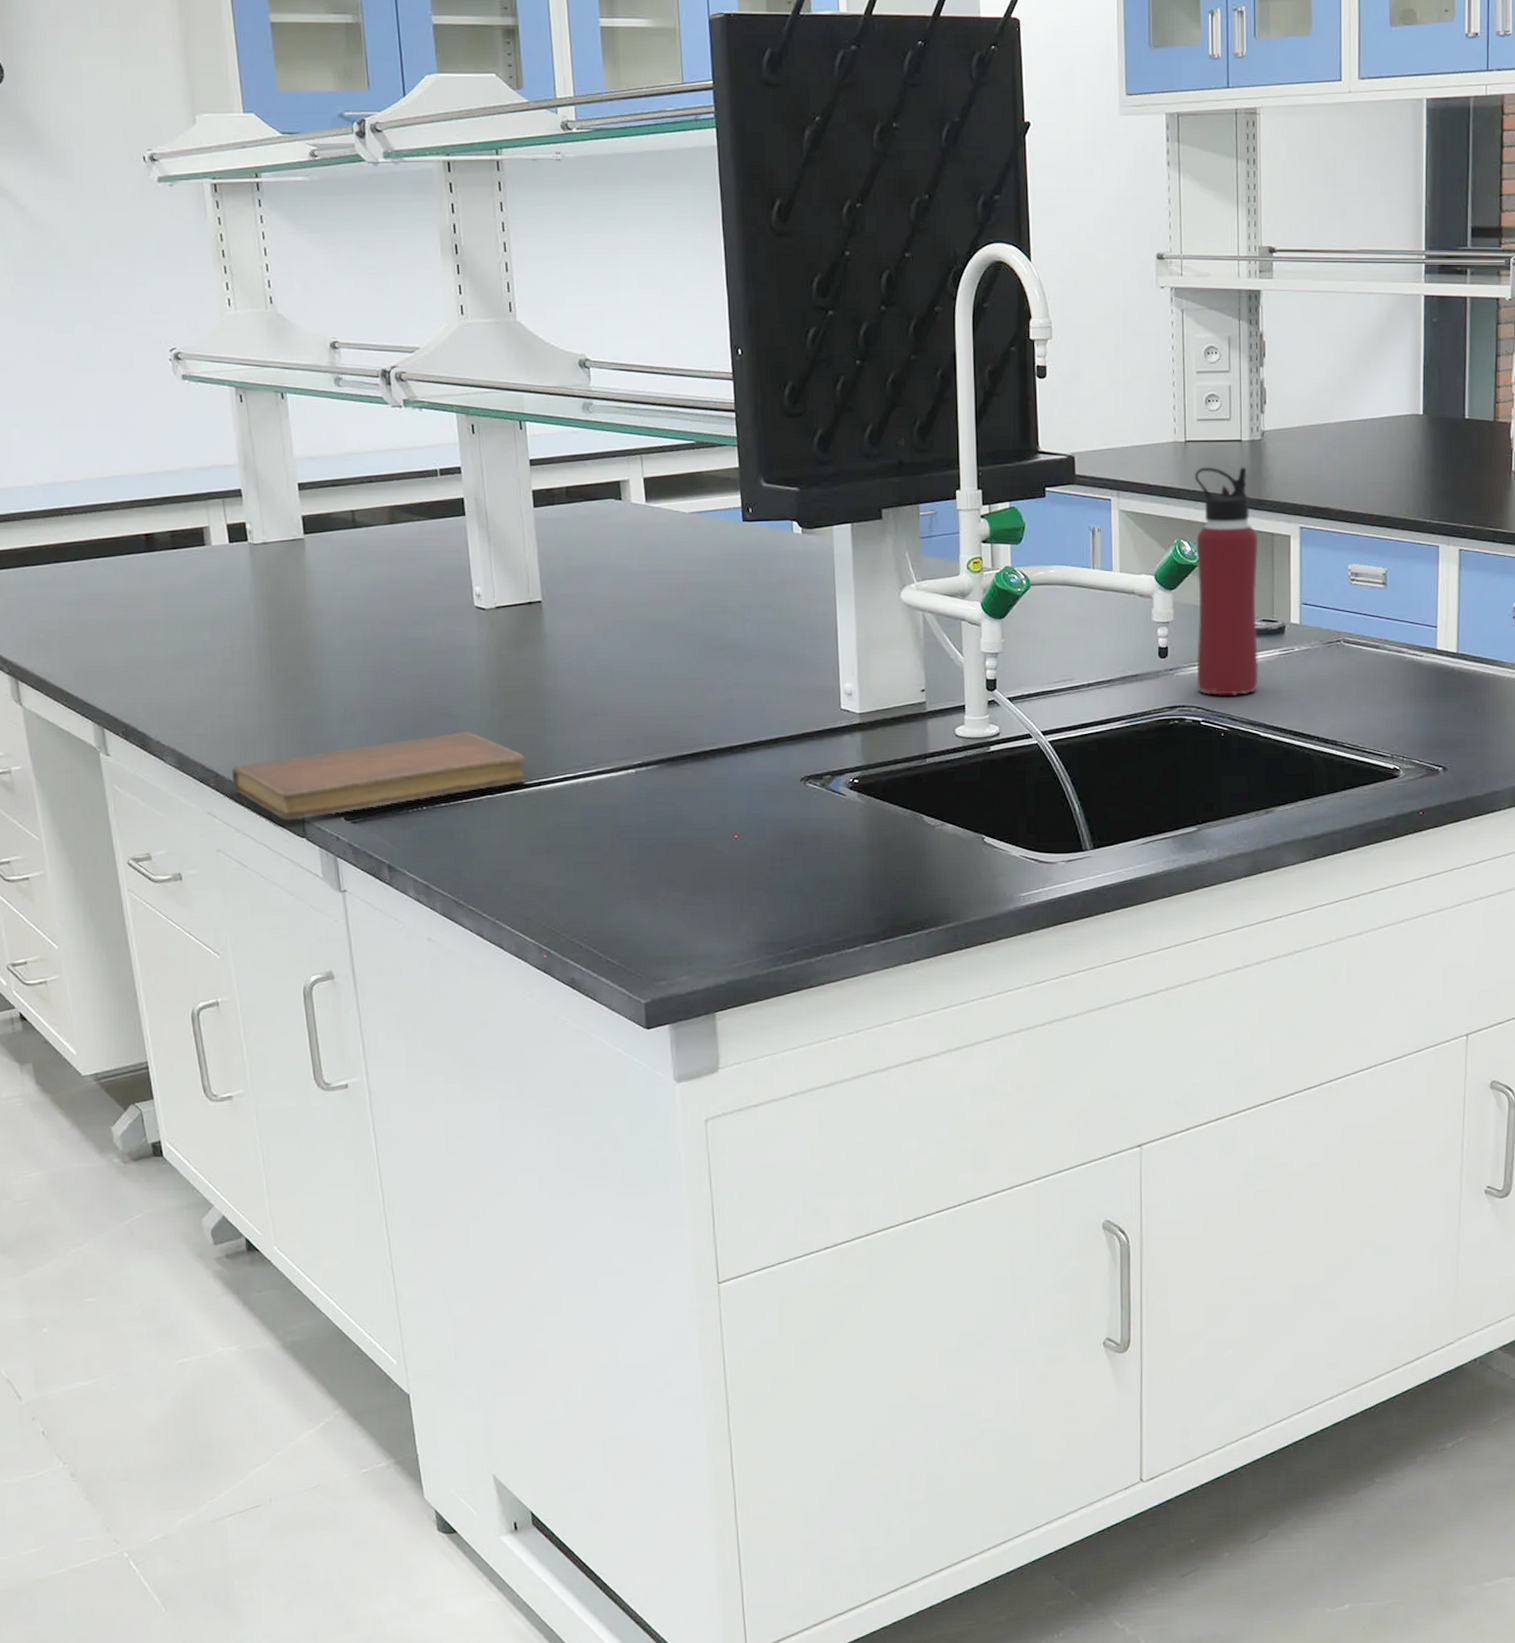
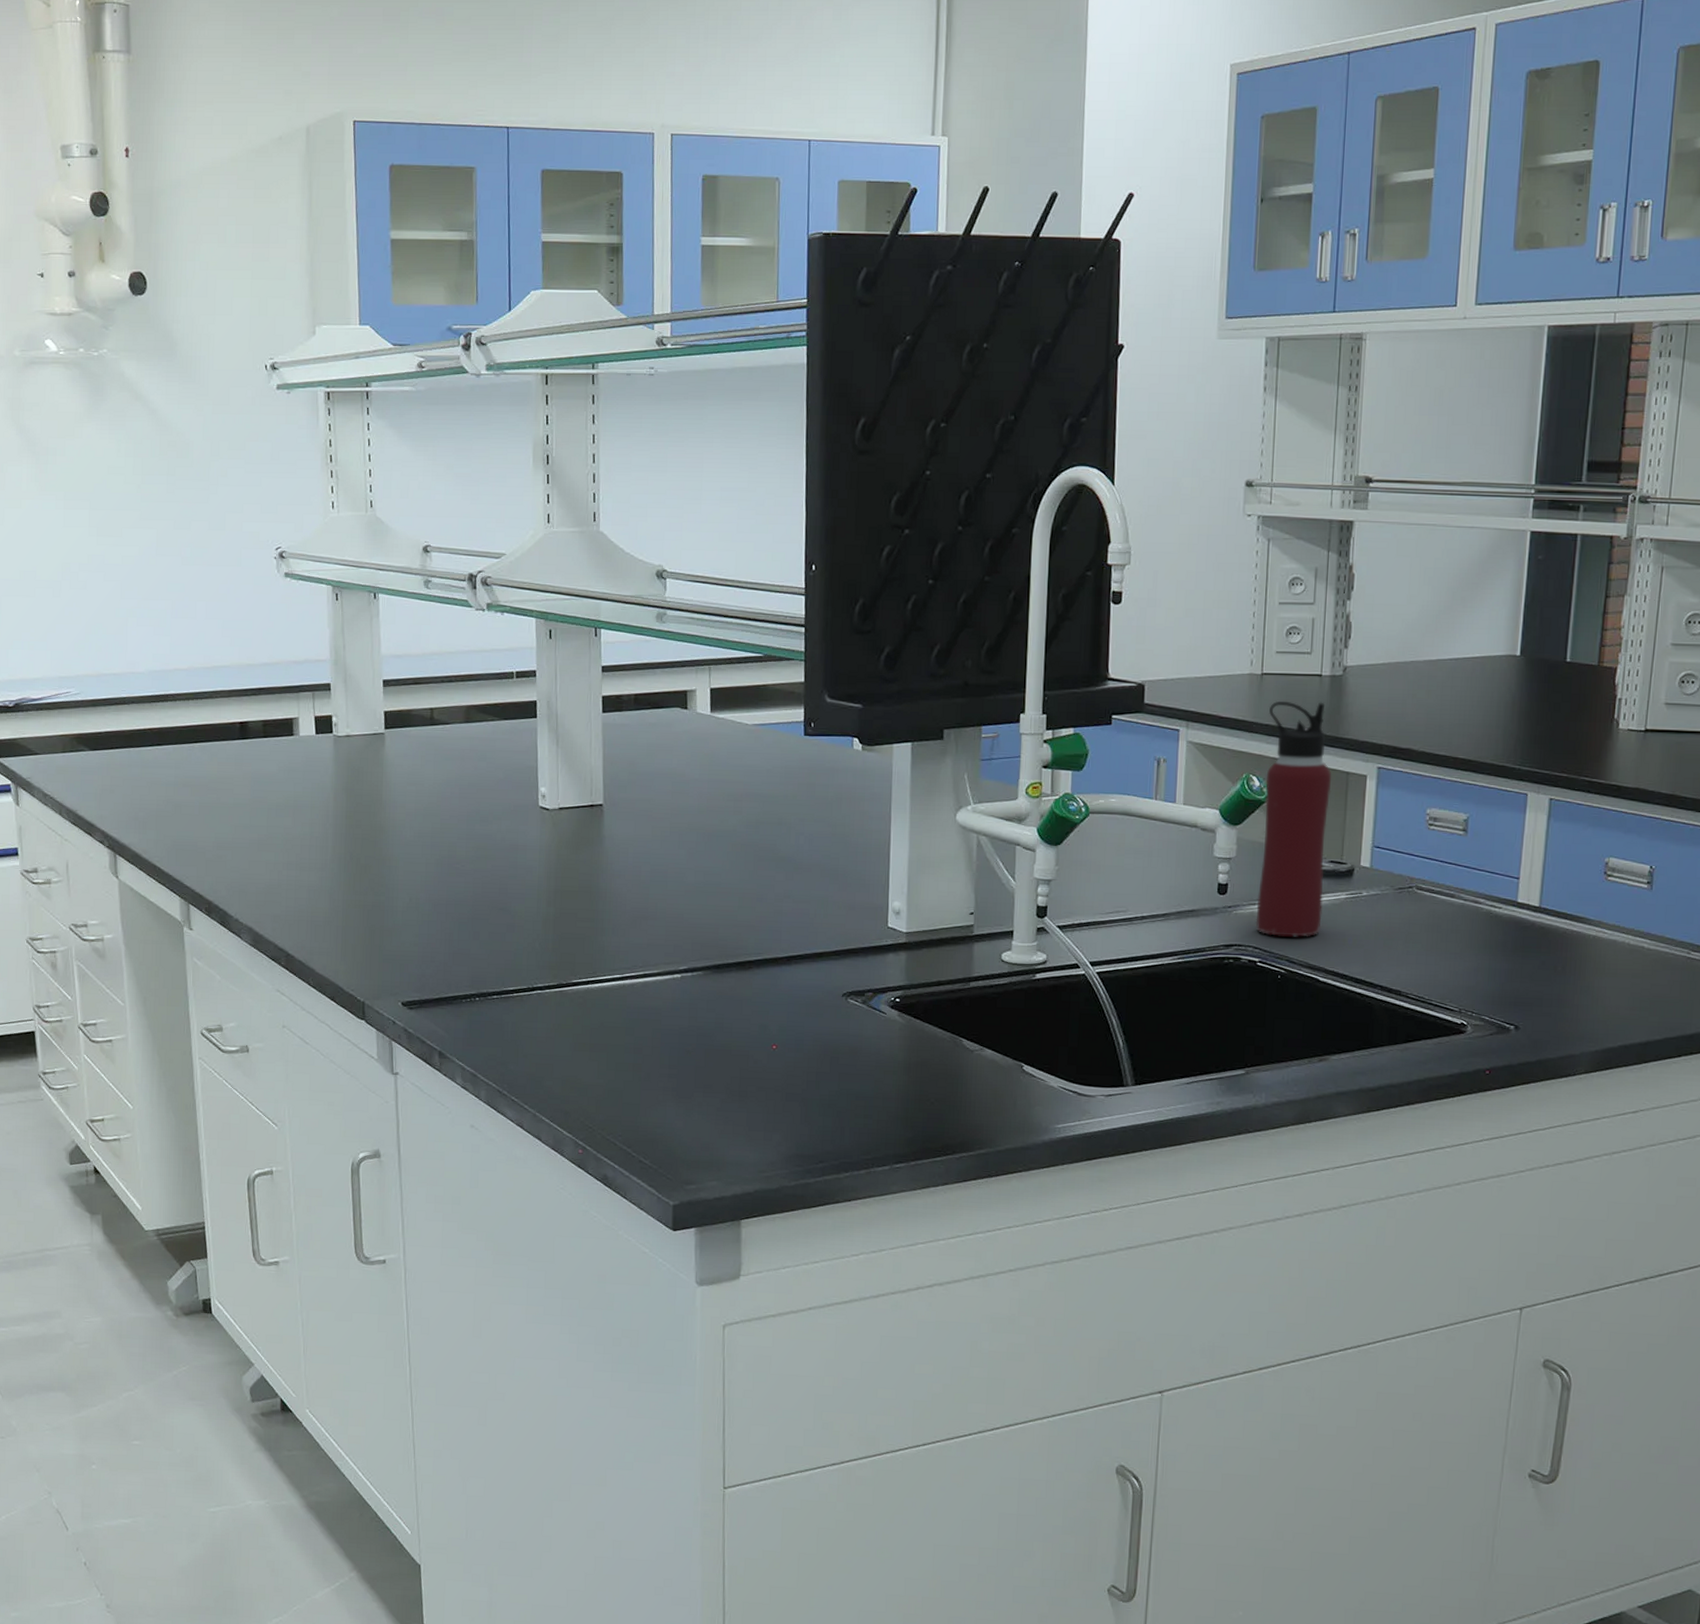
notebook: present [231,731,529,821] -> none [301,926,578,1003]

